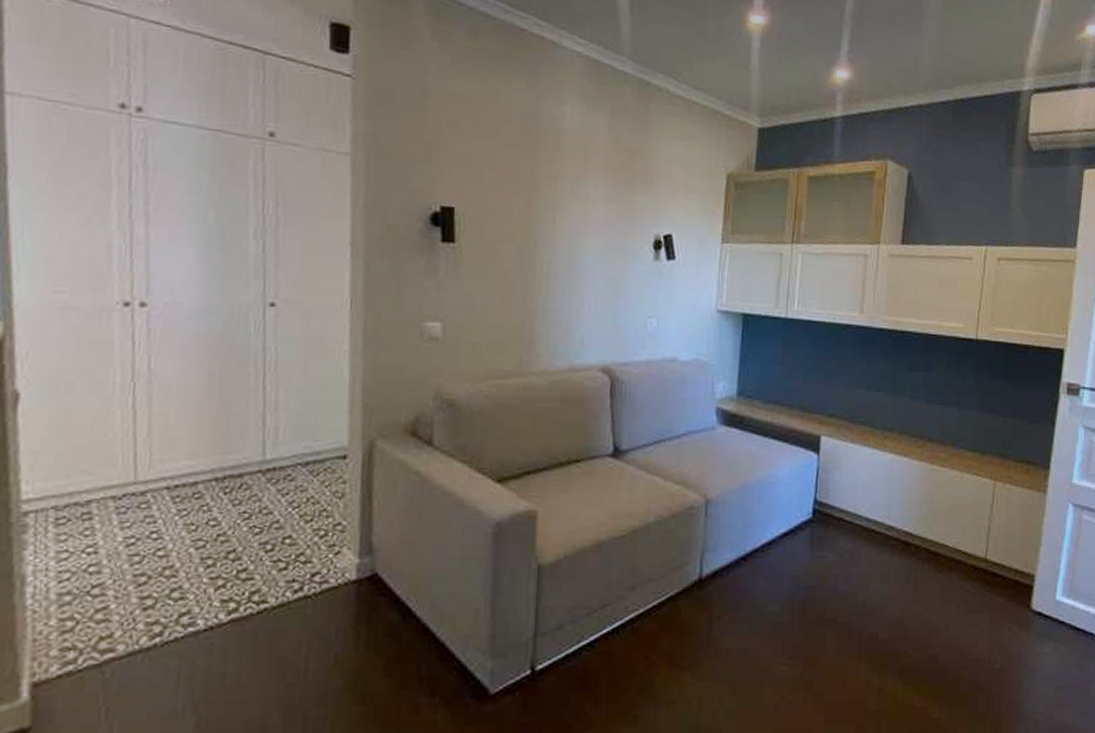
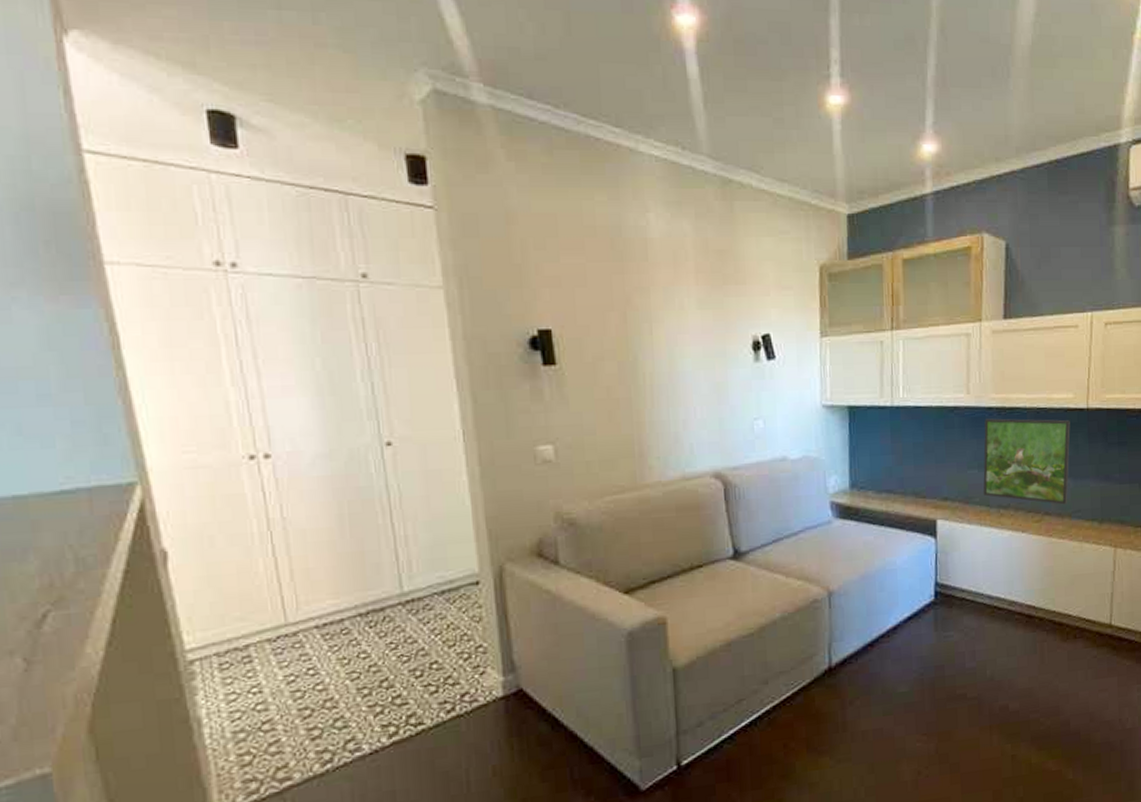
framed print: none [868,340,959,433] -> present [983,418,1070,505]

